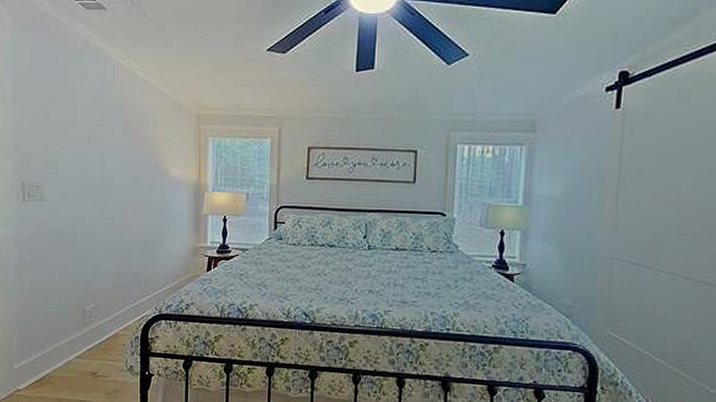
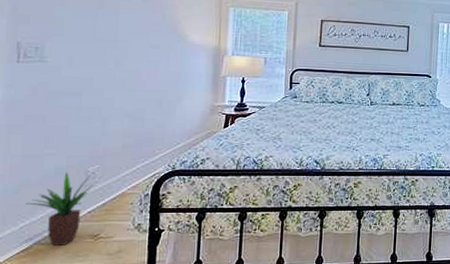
potted plant: none [37,309,91,380] -> present [25,171,94,246]

